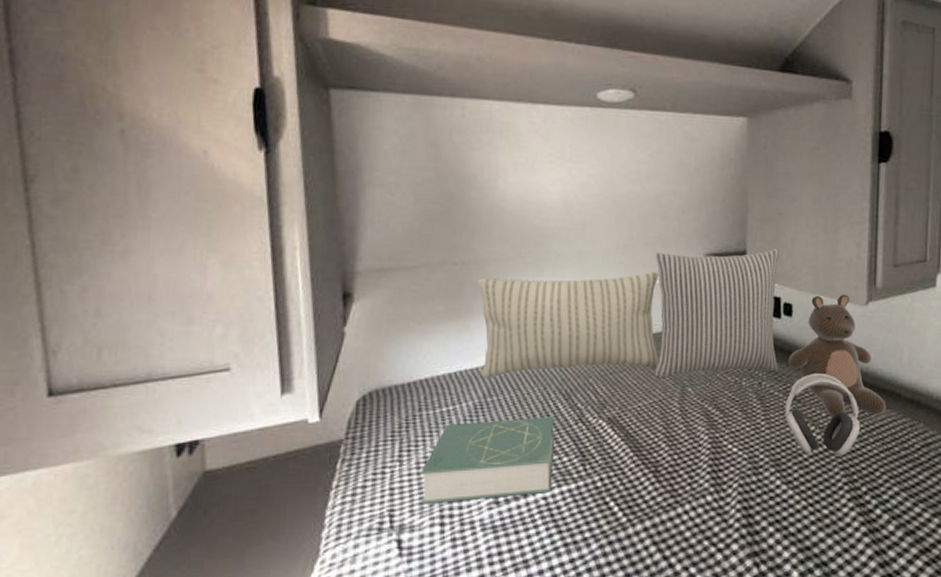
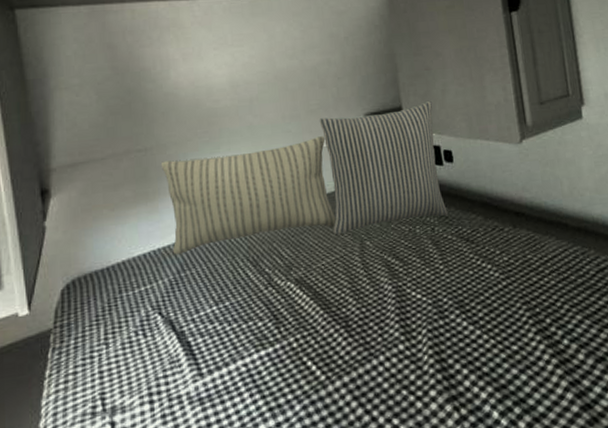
book: present [420,416,554,505] -> none [126,284,251,385]
headphones: present [784,372,860,456] -> none [459,212,535,293]
stuffed bear: present [788,294,886,416] -> none [456,135,556,253]

